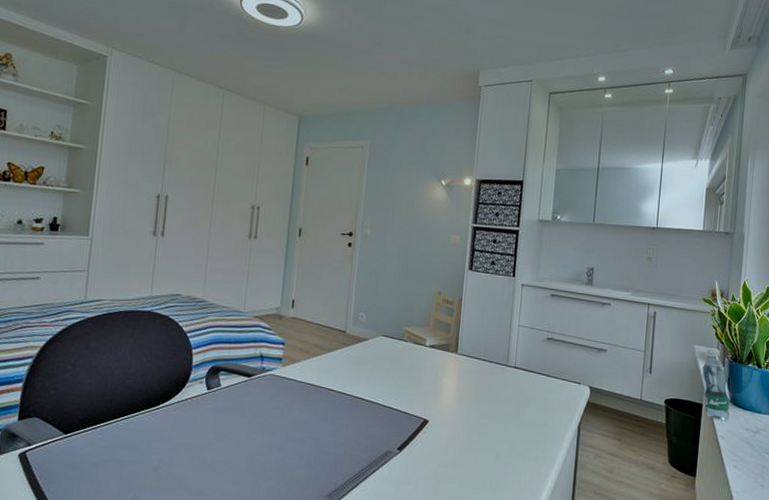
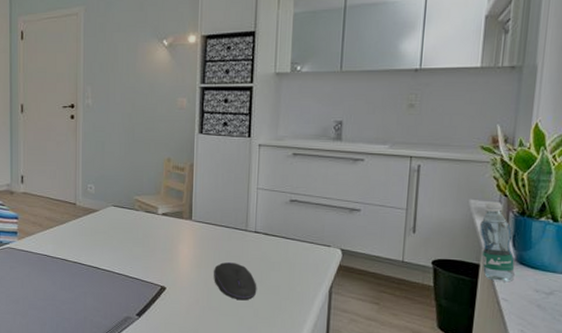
computer mouse: none [474,396,515,435] -> present [213,262,257,301]

